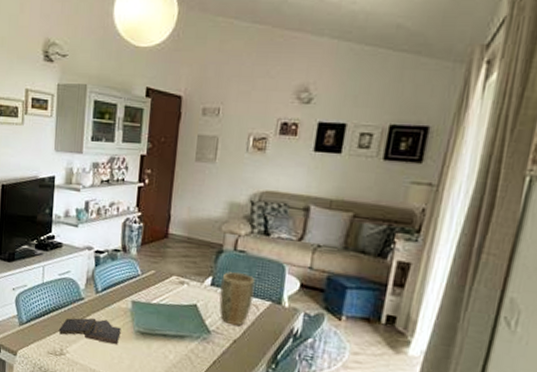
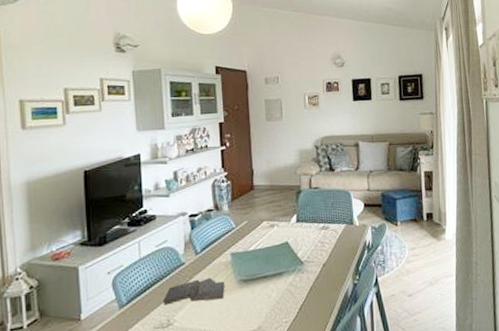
plant pot: present [218,272,255,327] -> none [304,206,332,252]

